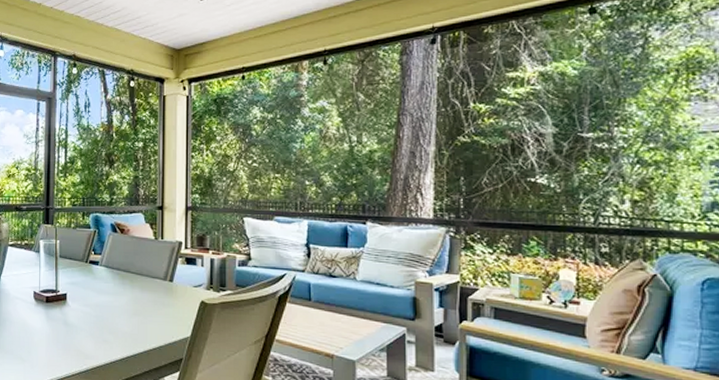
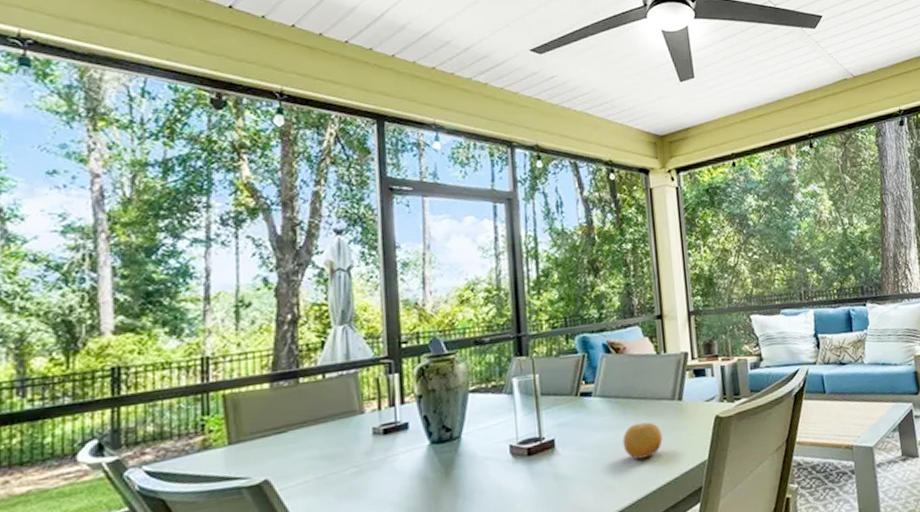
fruit: none [120,294,152,324] -> present [622,422,663,459]

